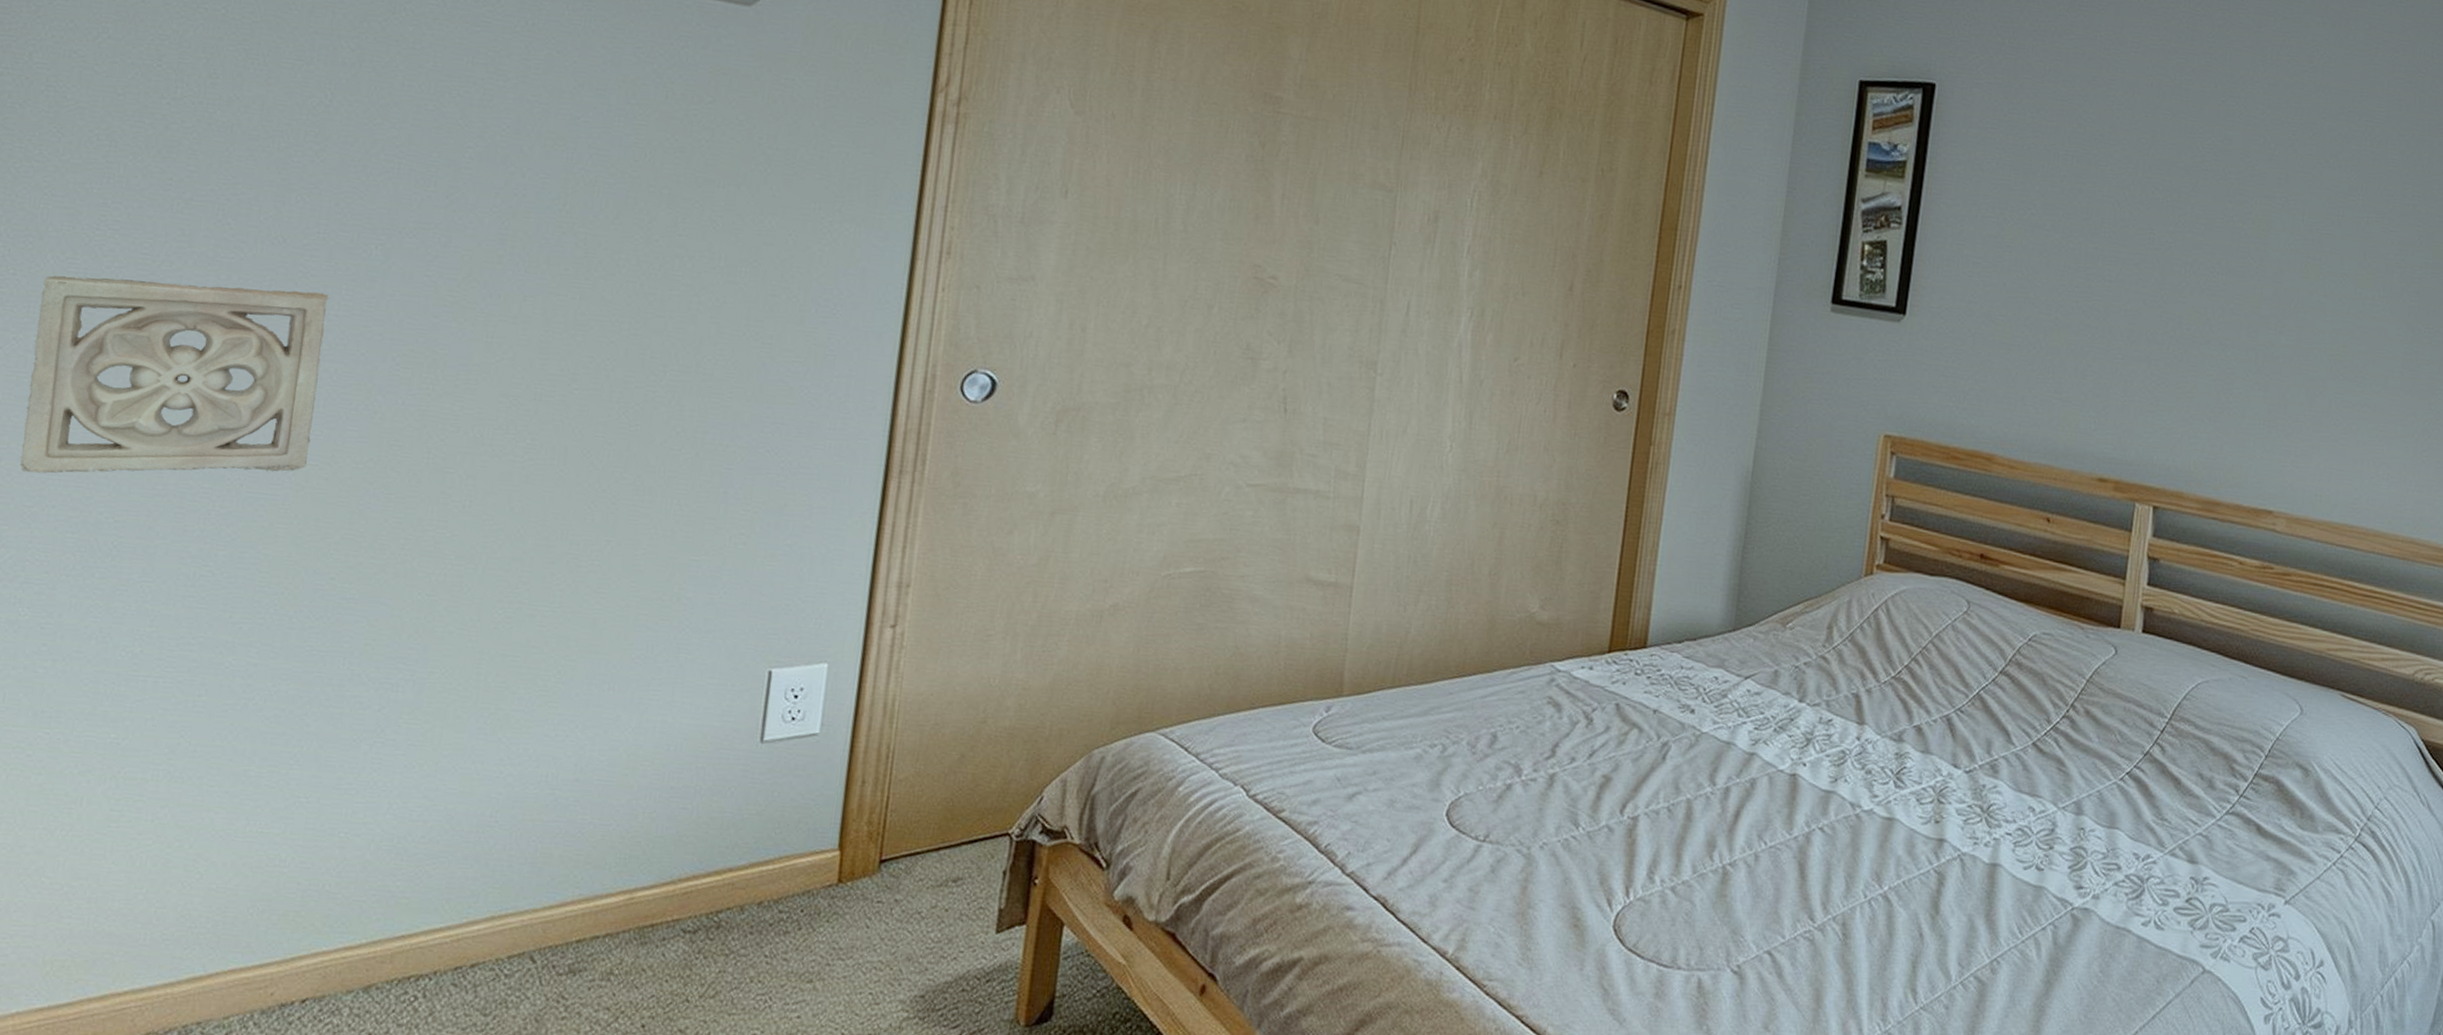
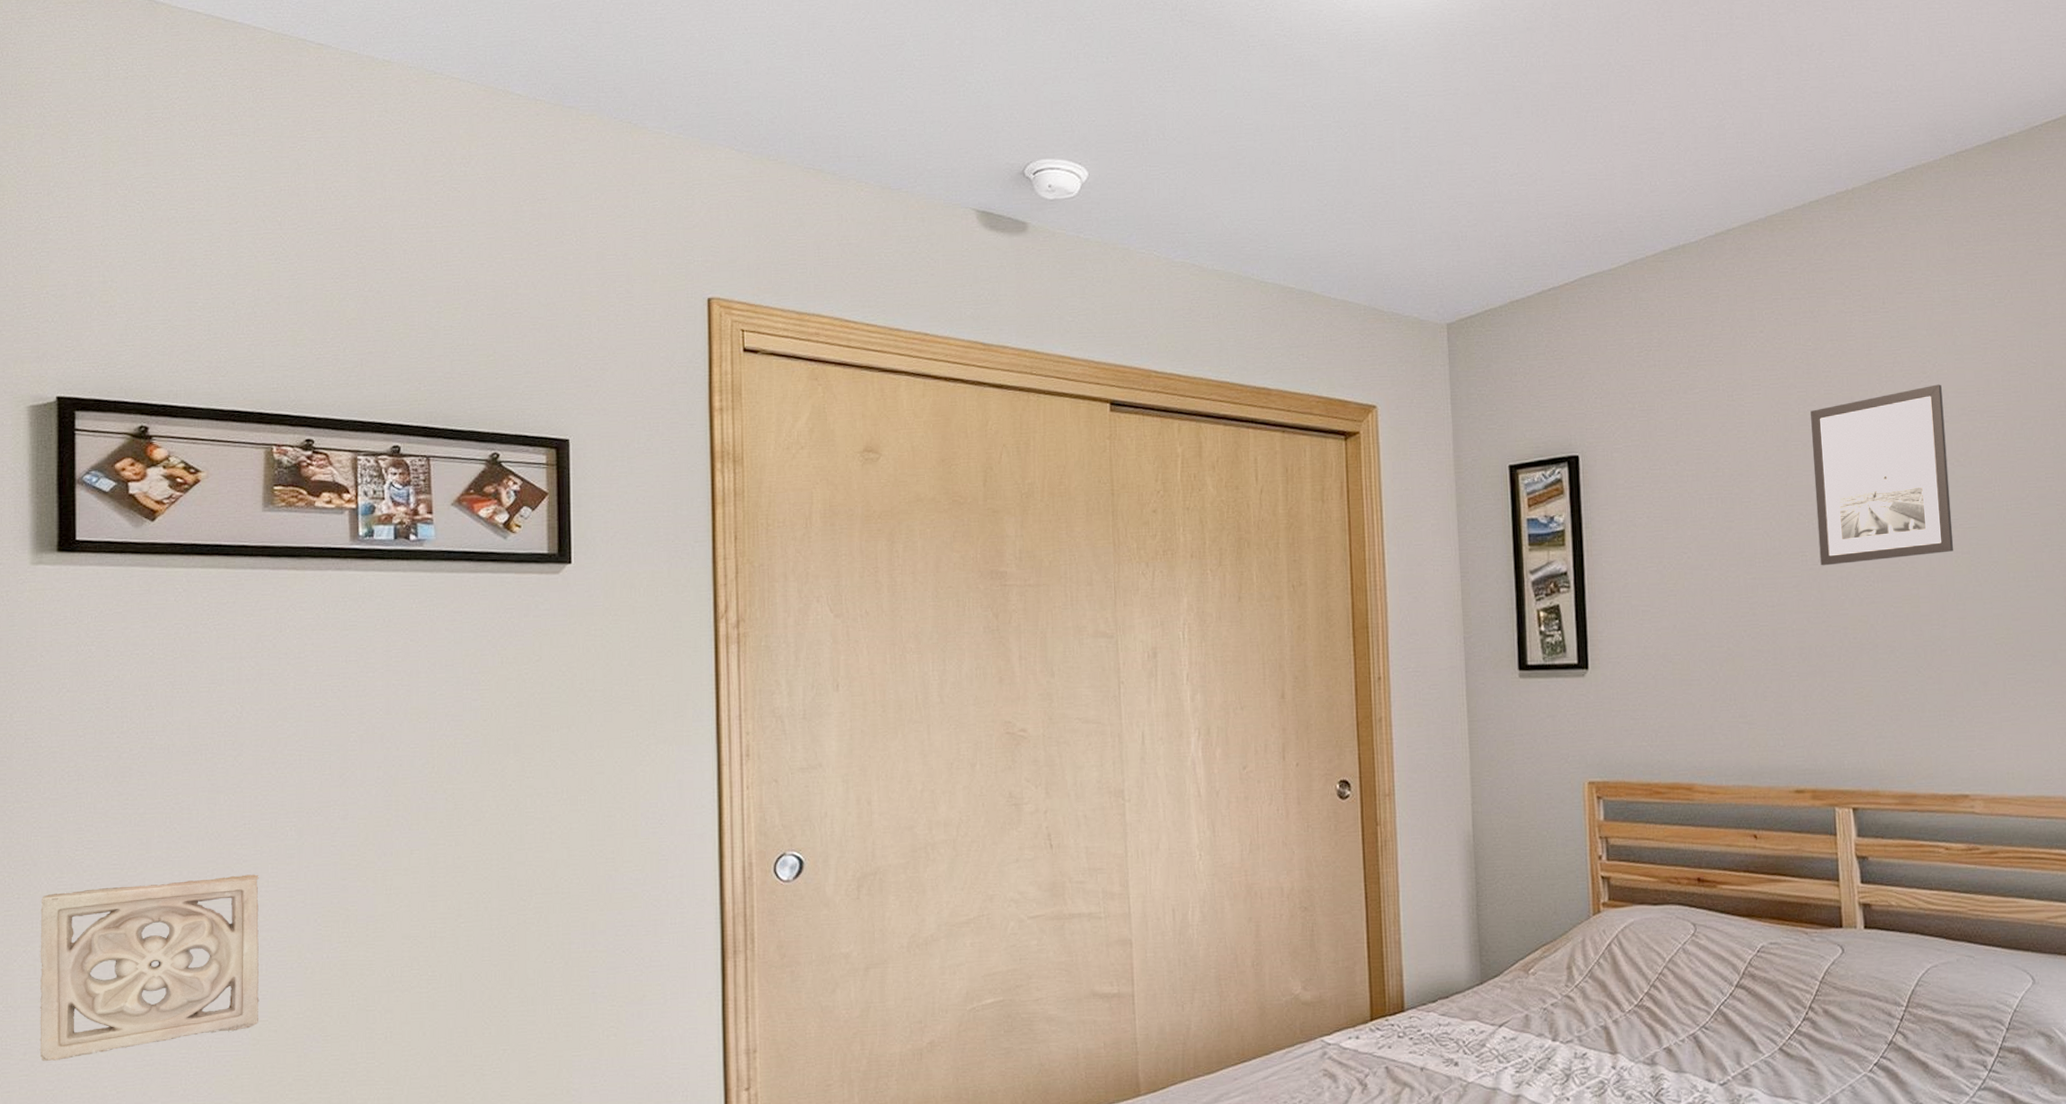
wall art: none [2167,76,2326,256] -> present [1810,384,1954,566]

